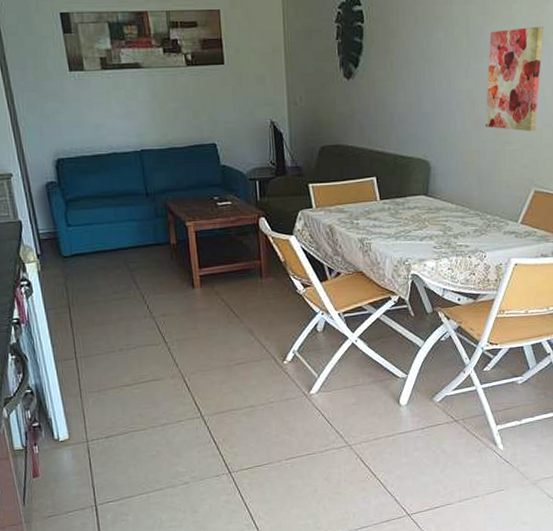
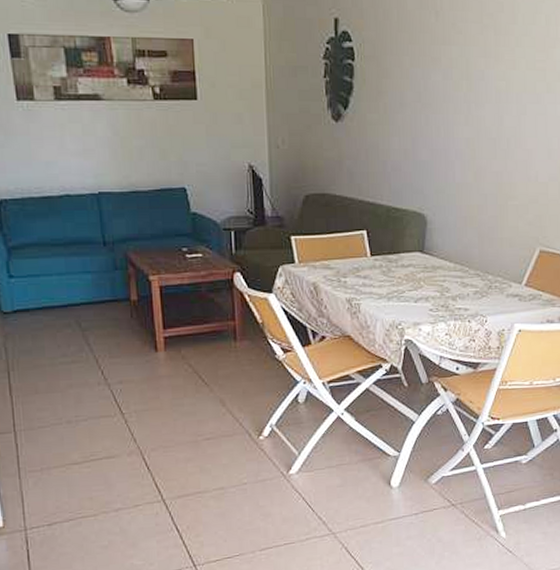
wall art: present [485,26,543,132] -> none [487,72,549,186]

